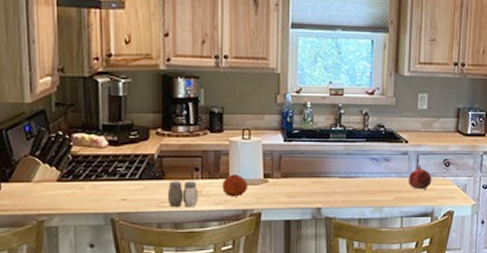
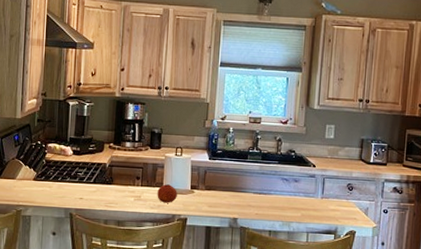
salt and pepper shaker: present [167,181,199,208] -> none [113,186,138,209]
fruit: present [408,164,432,190] -> none [315,187,337,210]

